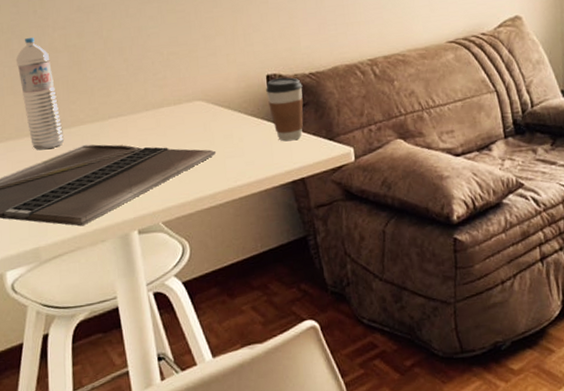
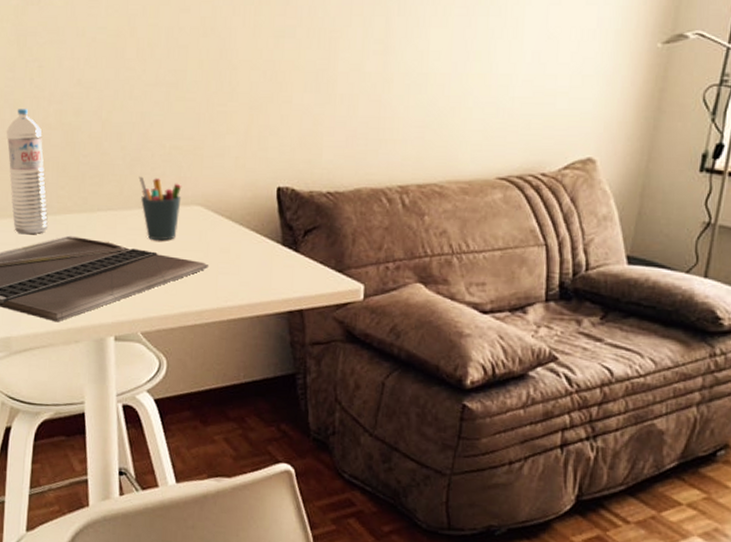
pen holder: none [143,82,184,137] -> present [138,176,182,241]
coffee cup: present [266,77,304,142] -> none [274,192,317,267]

